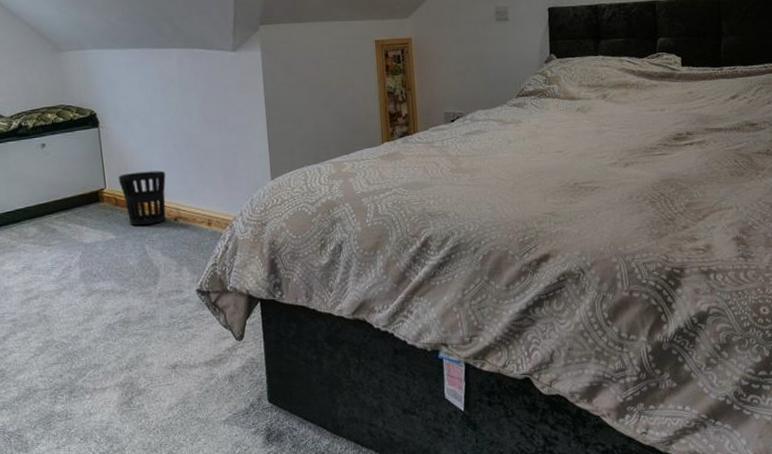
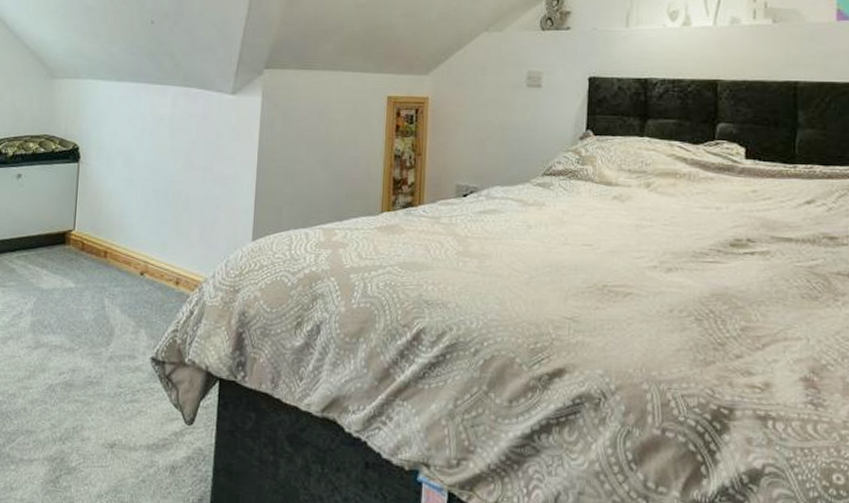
wastebasket: present [118,170,167,226] -> none [89,215,140,276]

